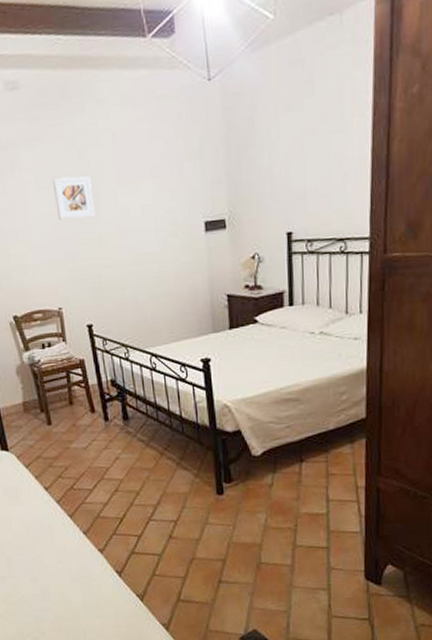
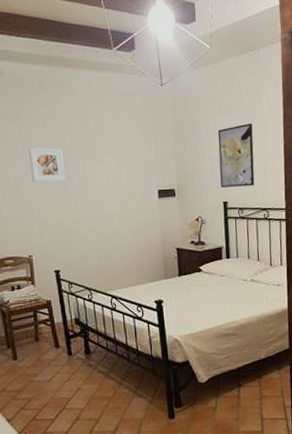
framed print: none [281,121,330,214] -> present [218,123,255,187]

